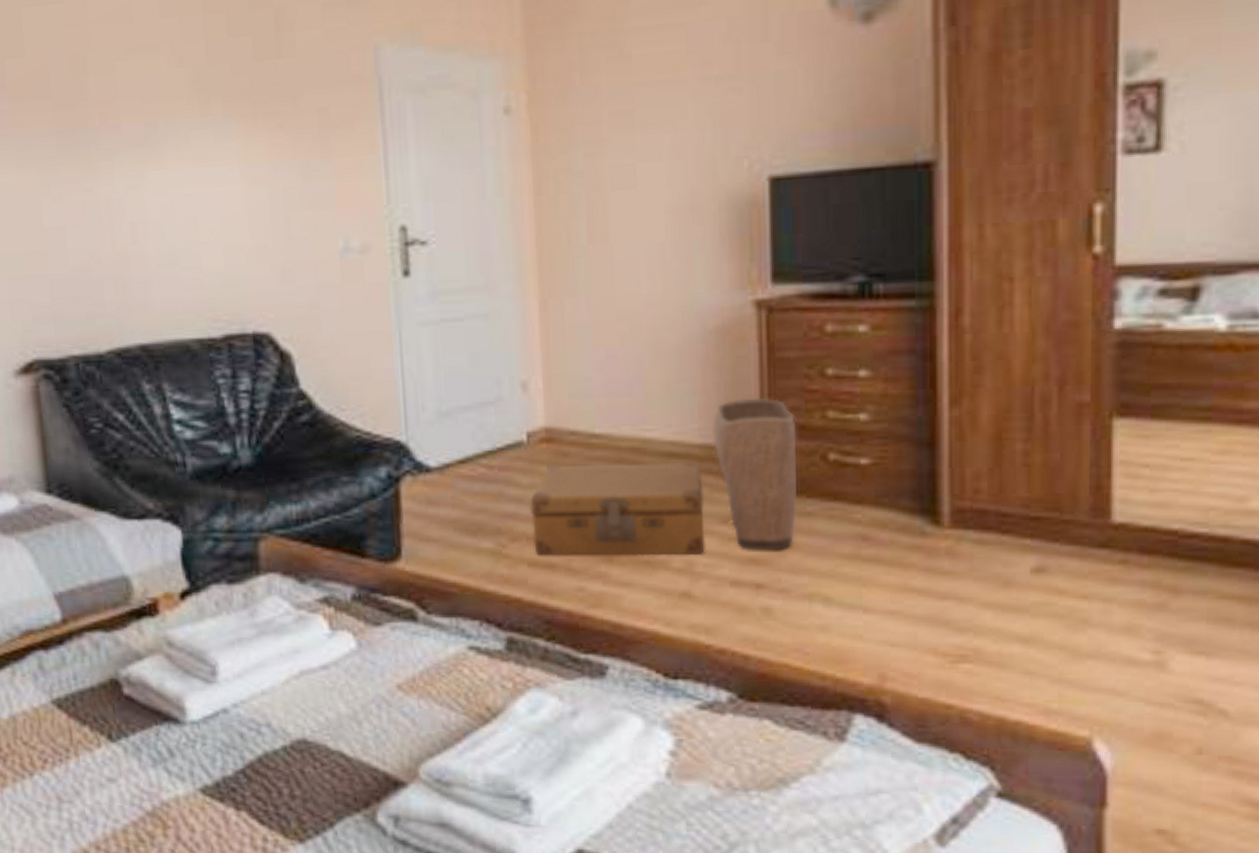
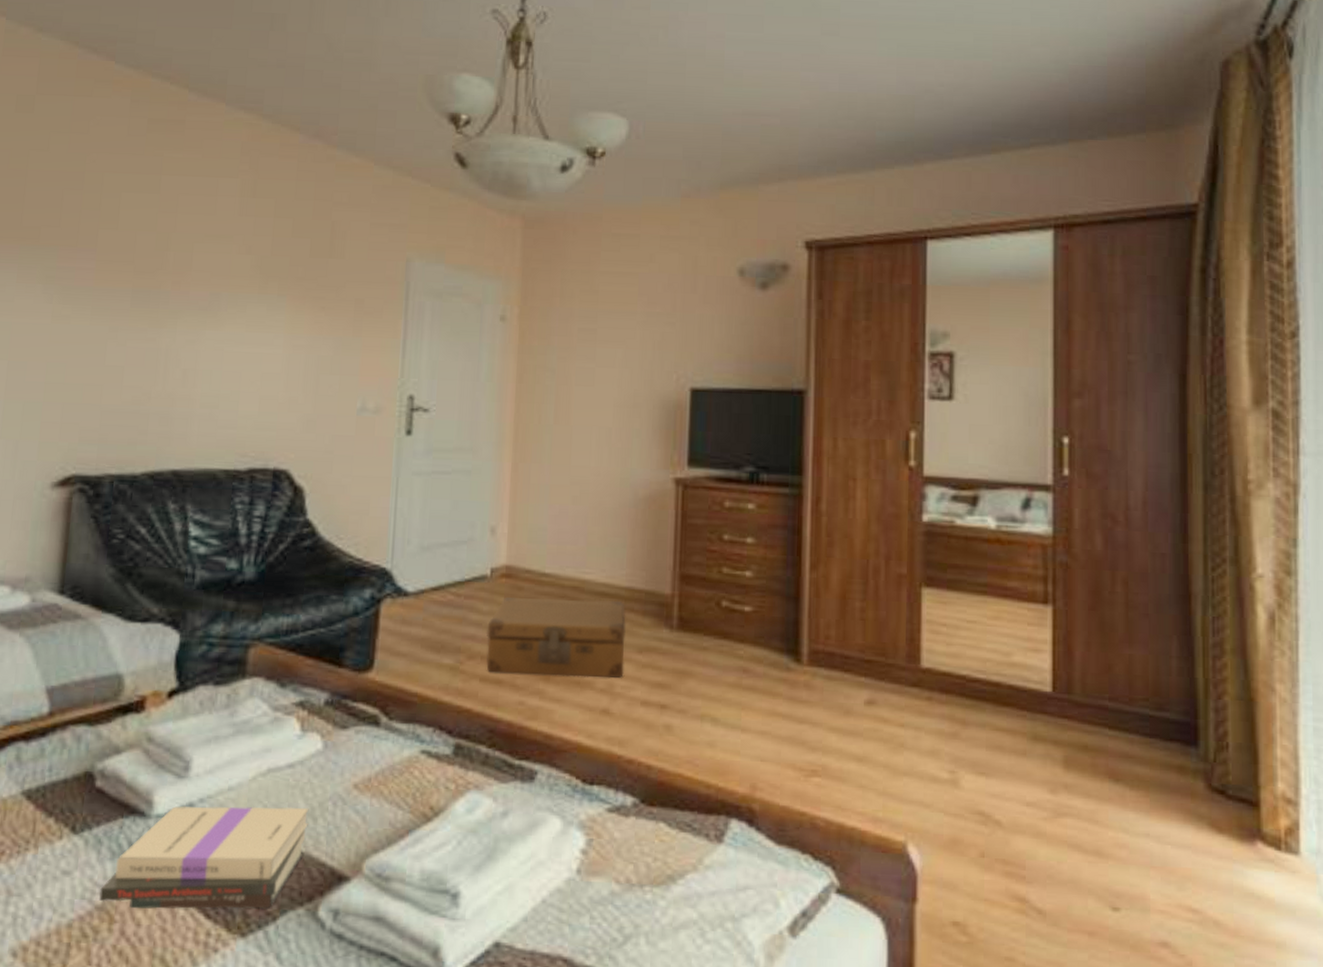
books: none [148,710,353,815] -> present [99,805,309,909]
laundry basket: present [711,398,797,550] -> none [635,552,699,677]

